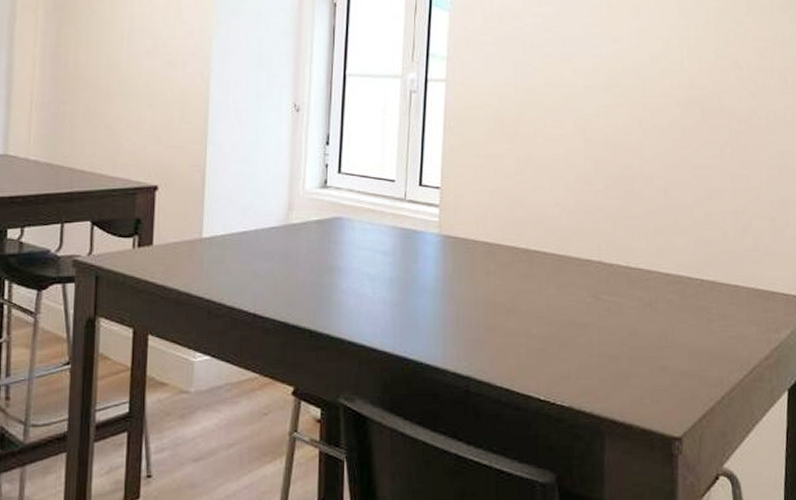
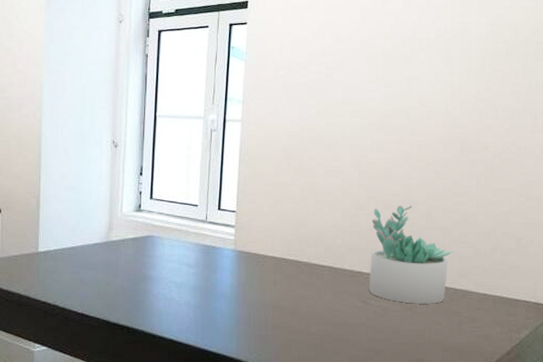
succulent plant: none [599,179,697,298] -> present [369,205,453,304]

